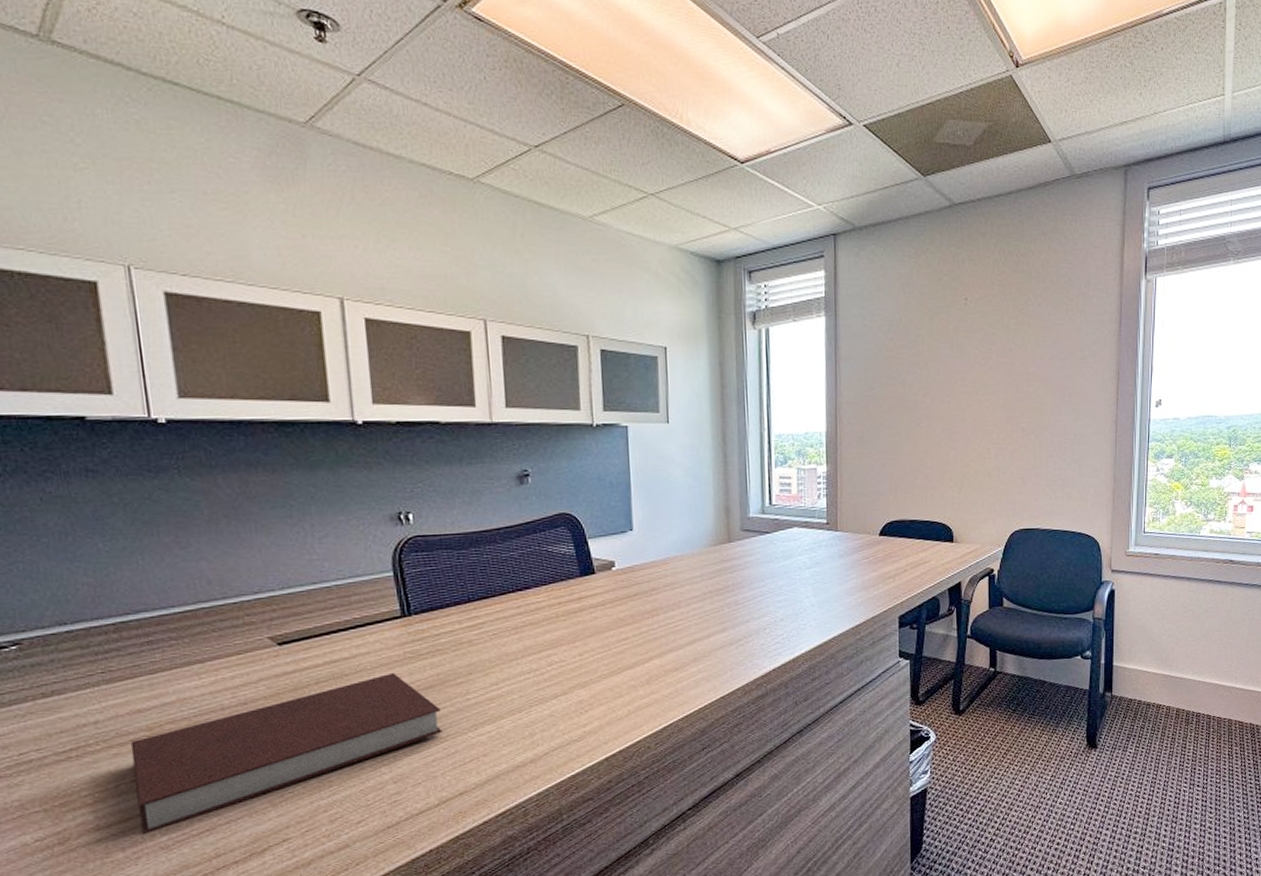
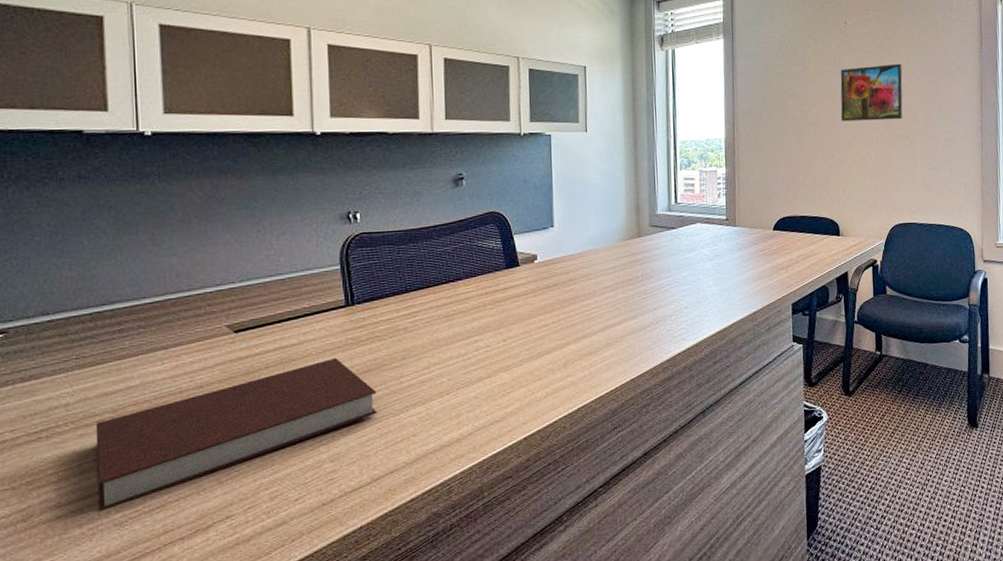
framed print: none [958,347,1029,414] -> present [840,63,903,122]

